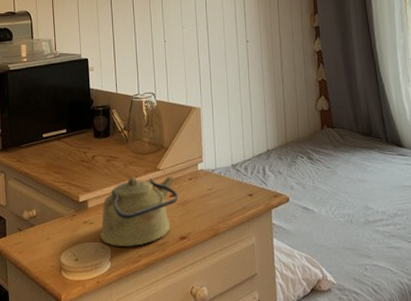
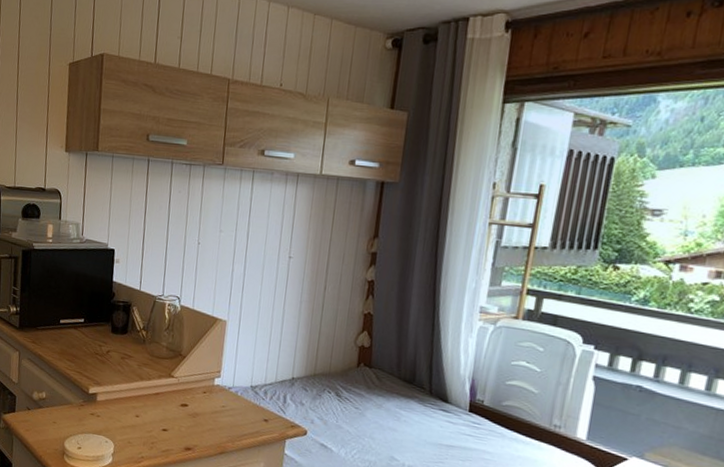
kettle: present [99,176,179,246] -> none [104,378,190,447]

